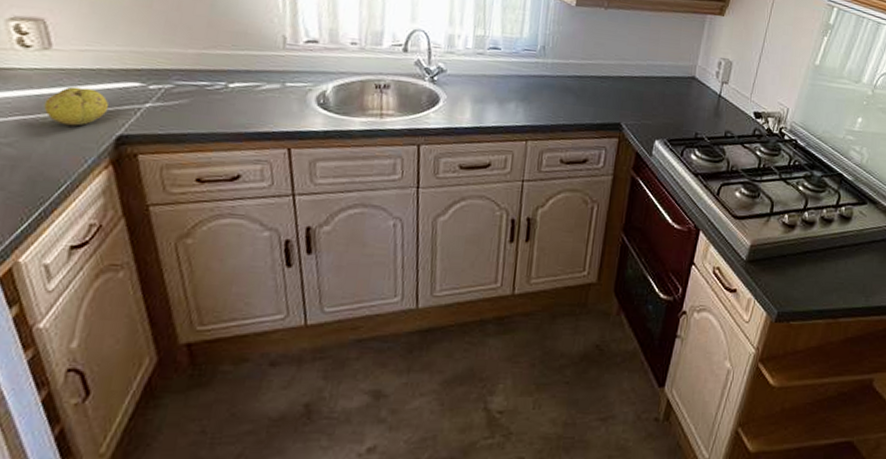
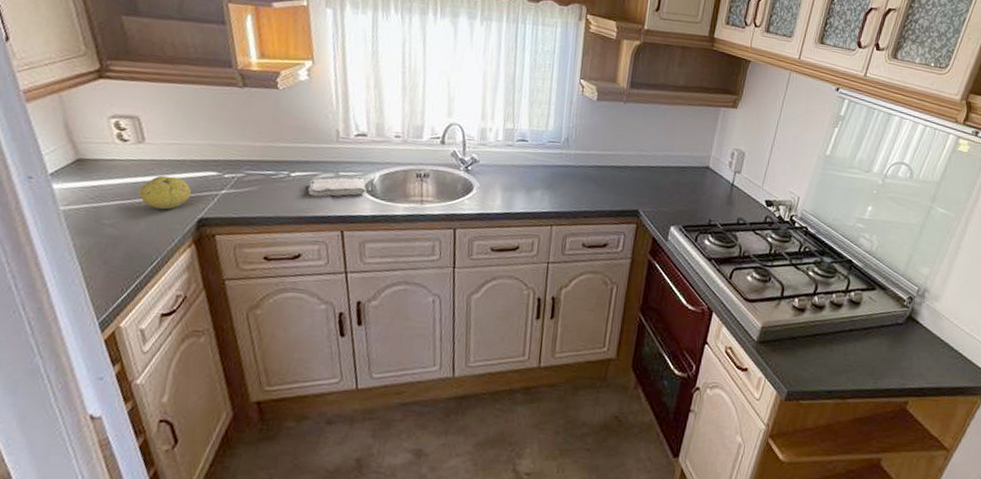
washcloth: none [249,88,318,110] -> present [308,177,367,197]

